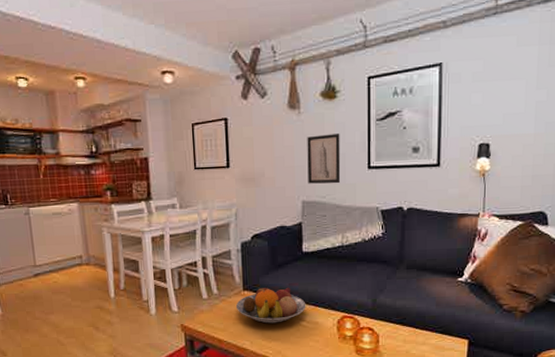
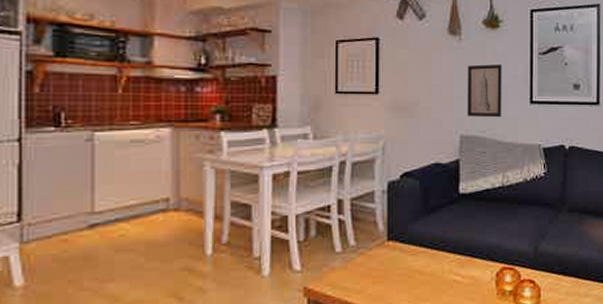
fruit bowl: present [235,285,306,324] -> none [377,234,462,281]

